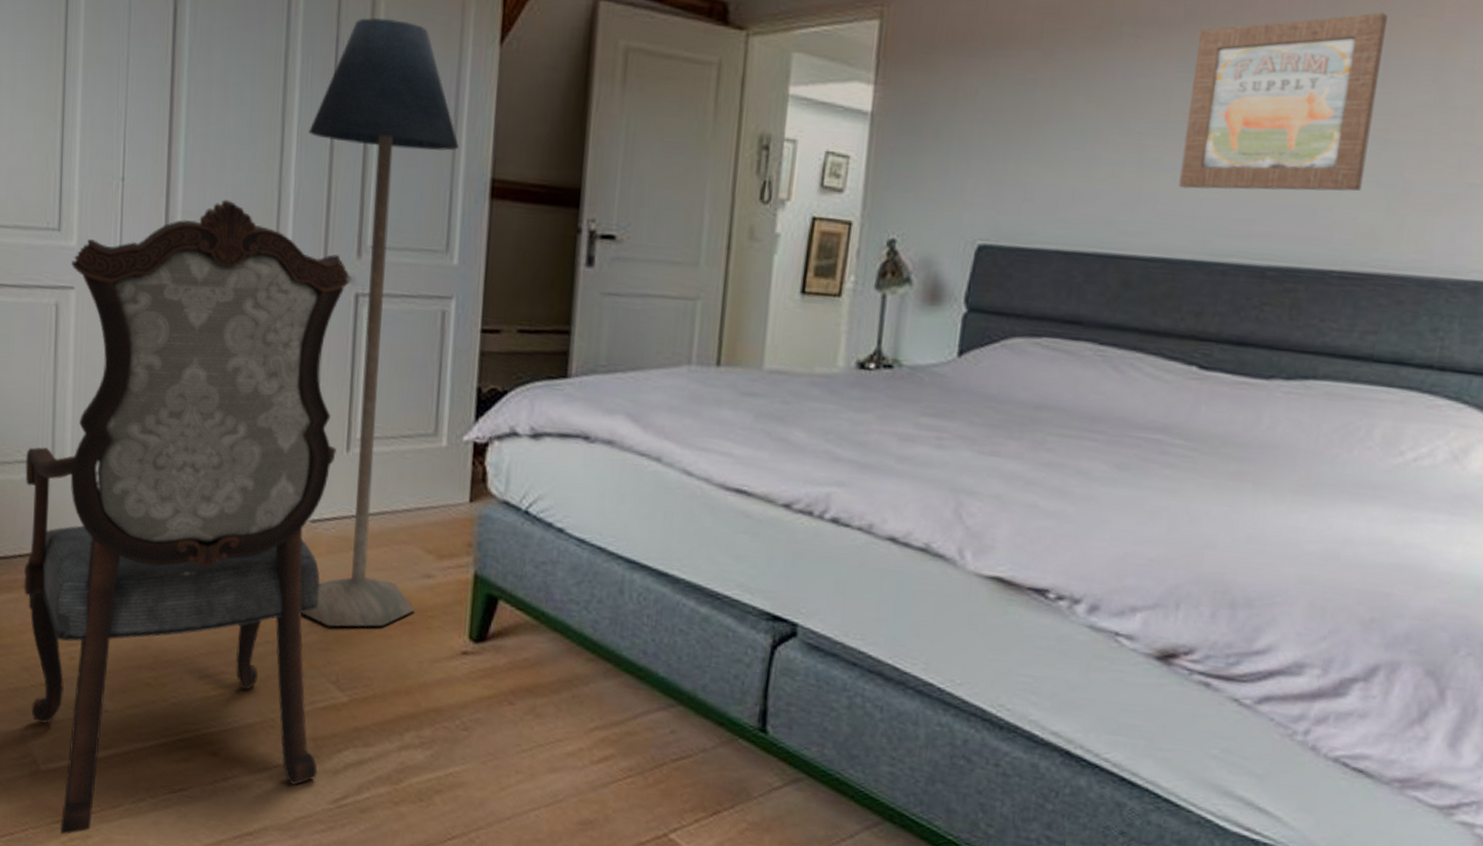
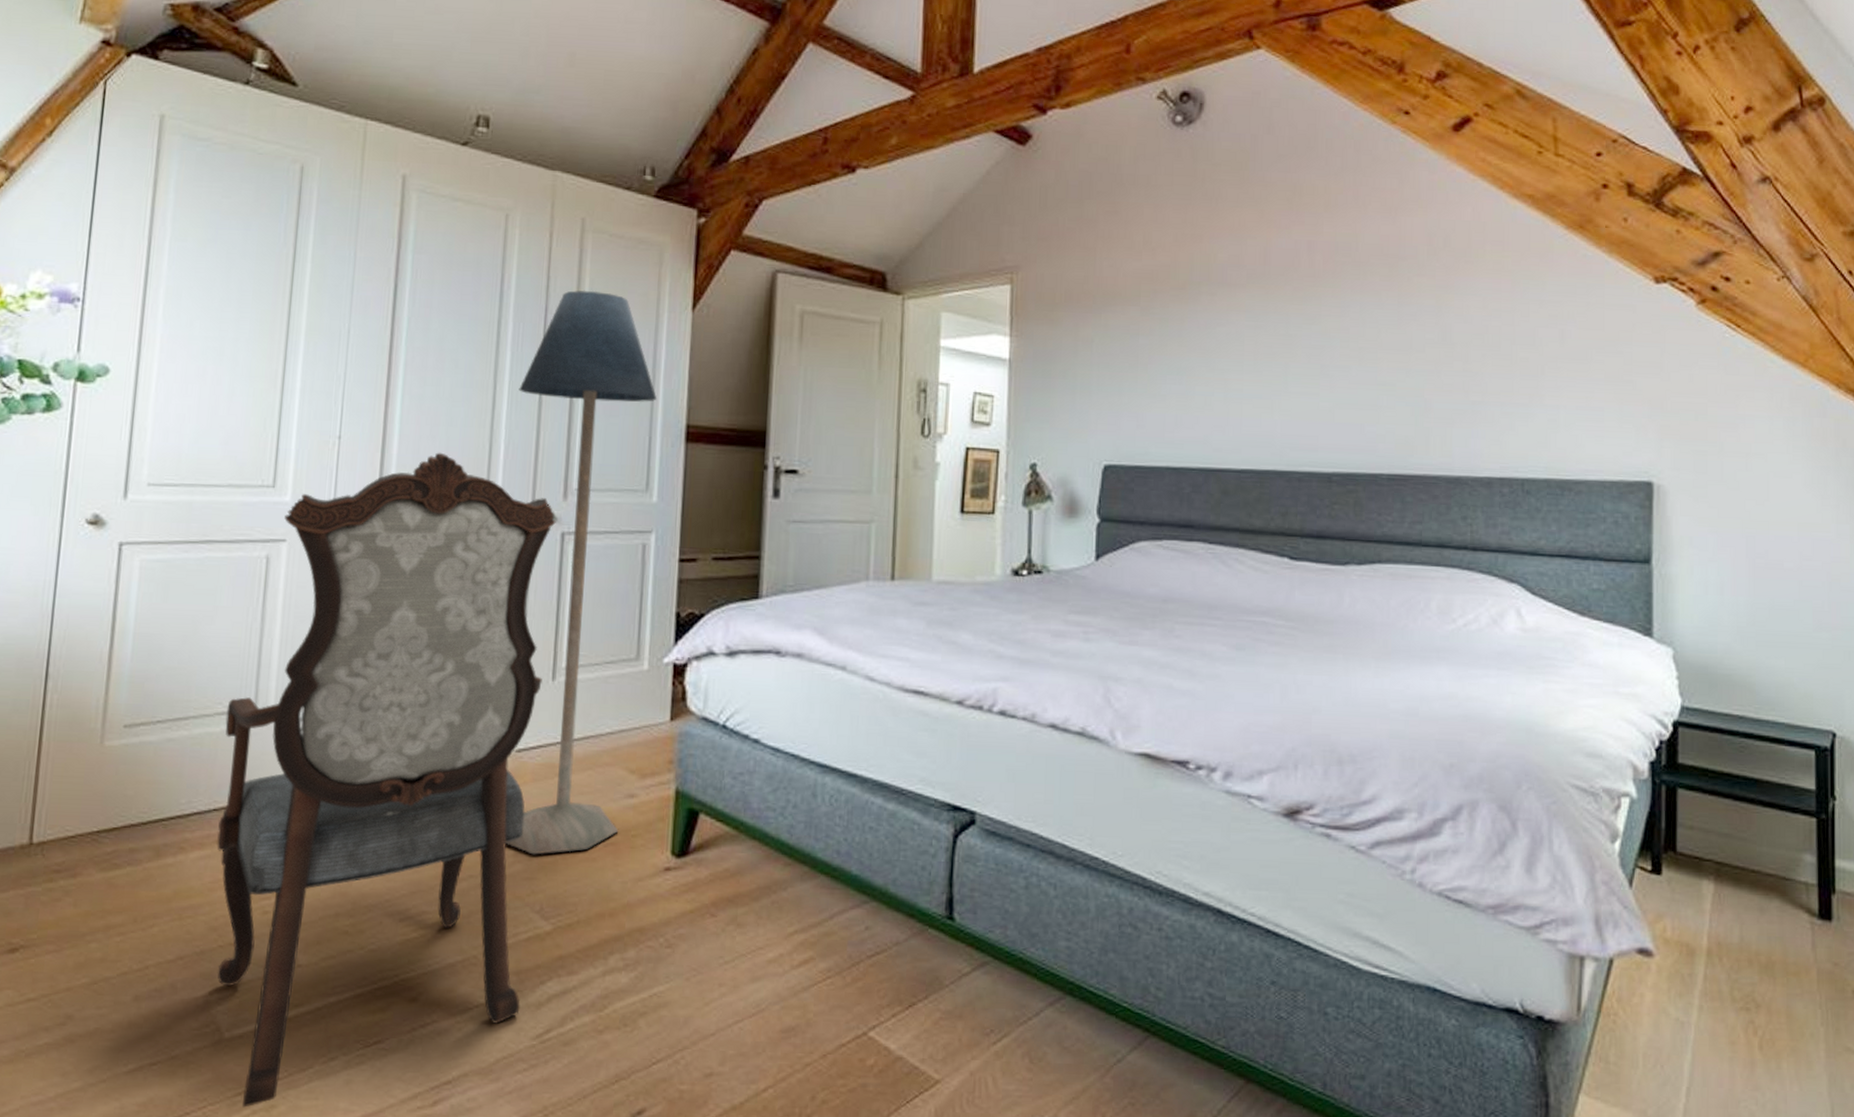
wall art: present [1178,12,1388,192] -> none [1257,273,1397,413]

